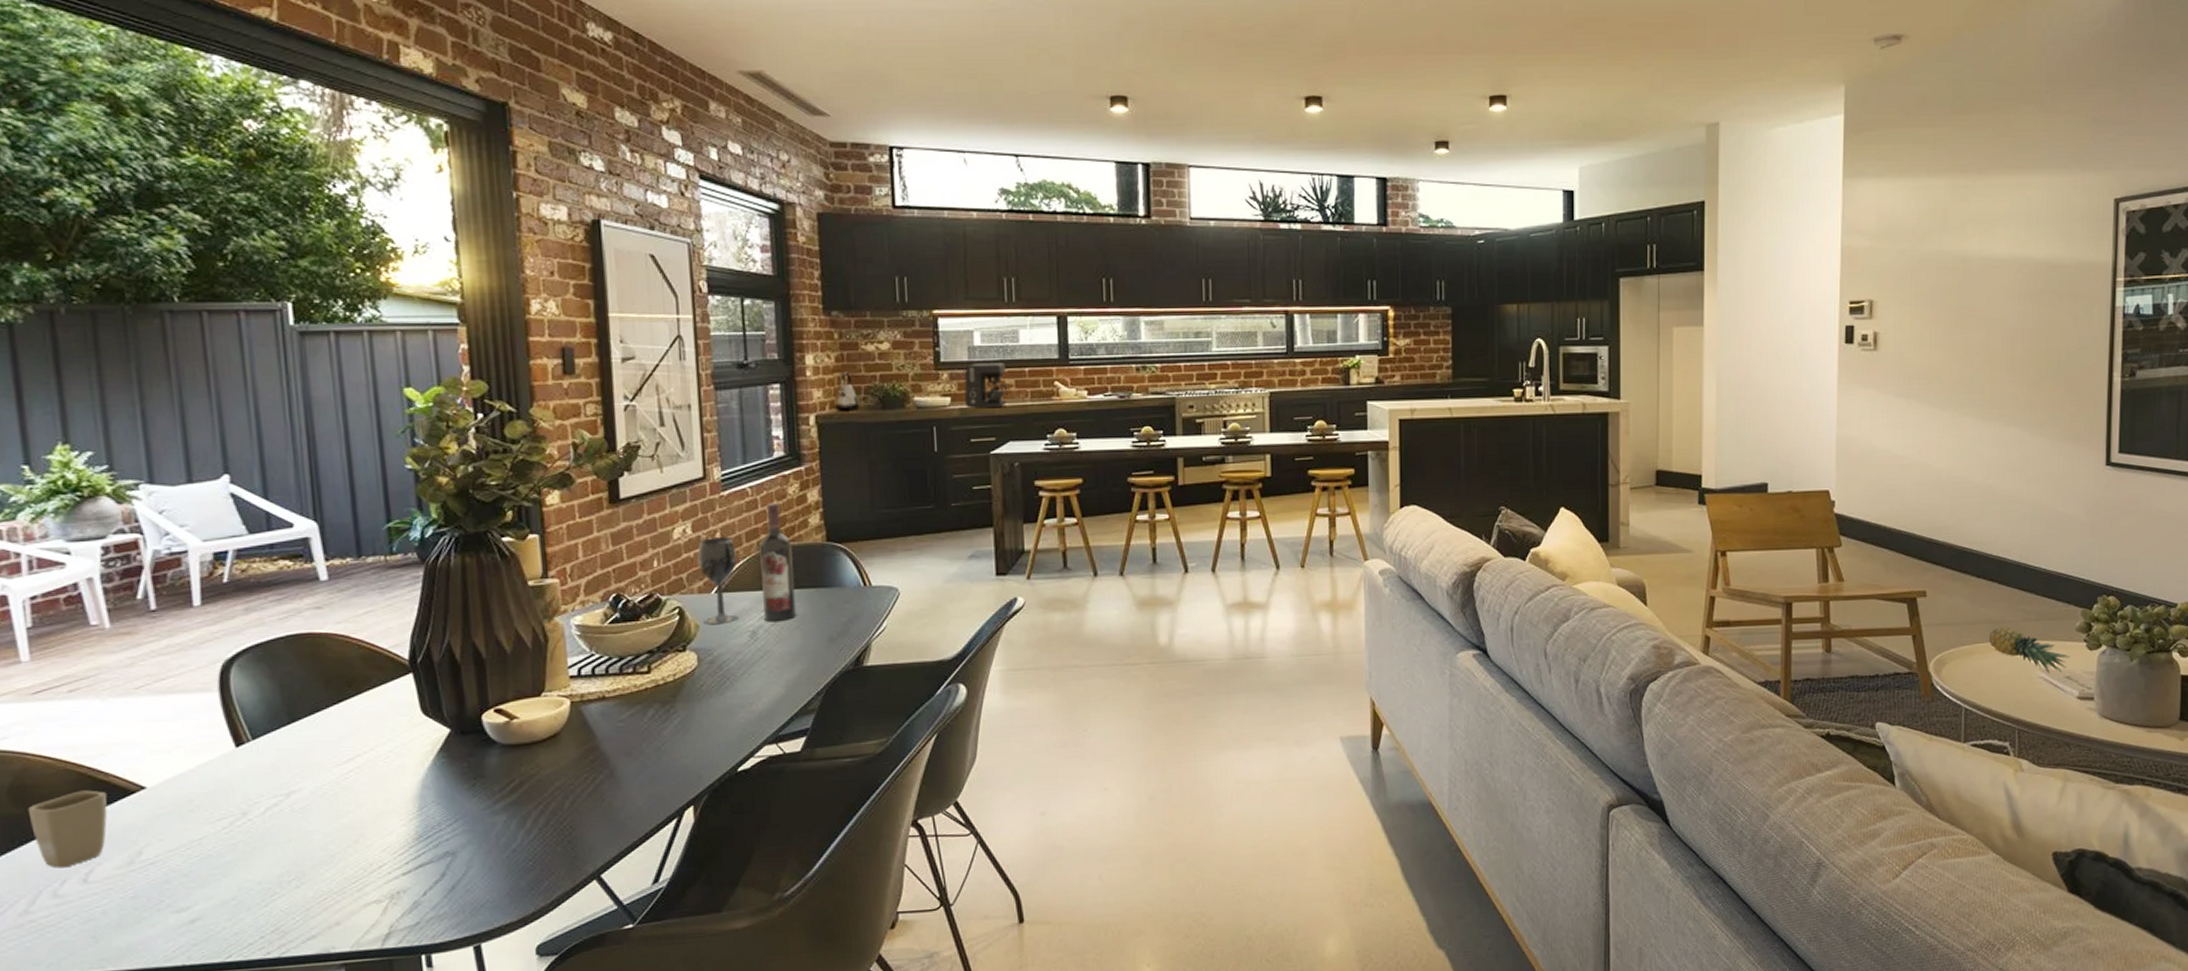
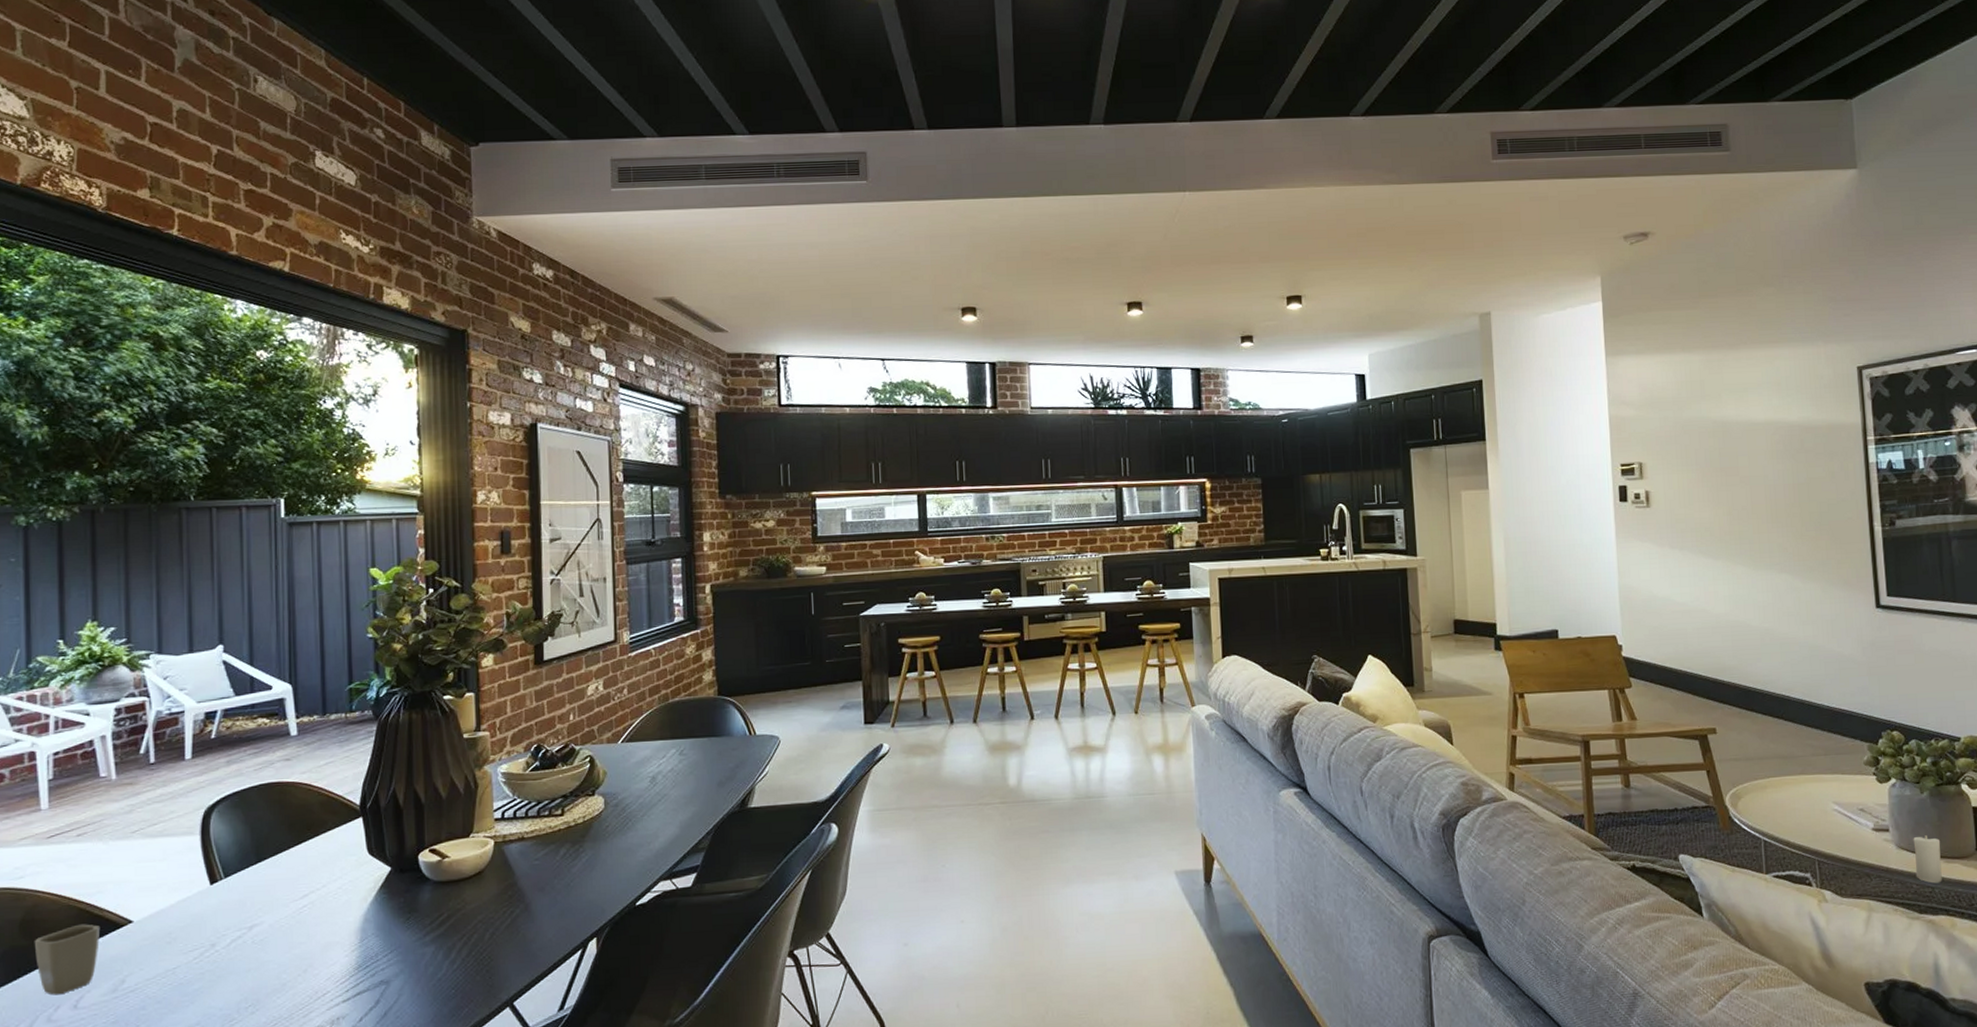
wine glass: present [697,536,740,625] -> none [607,692,642,772]
wine bottle: present [759,502,796,623] -> none [660,661,690,769]
kettle: present [833,371,860,412] -> none [726,546,749,581]
coffee maker: present [964,363,1008,408] -> none [838,536,876,576]
fruit: present [1988,626,2070,673] -> none [1780,761,1862,806]
candle: none [2116,704,2145,753] -> present [1913,835,1942,884]

